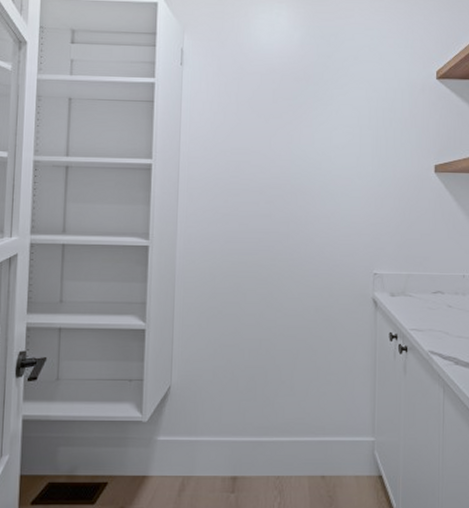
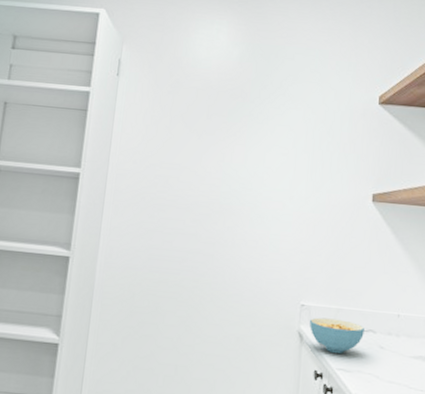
cereal bowl: none [383,284,433,315] -> present [310,317,364,353]

